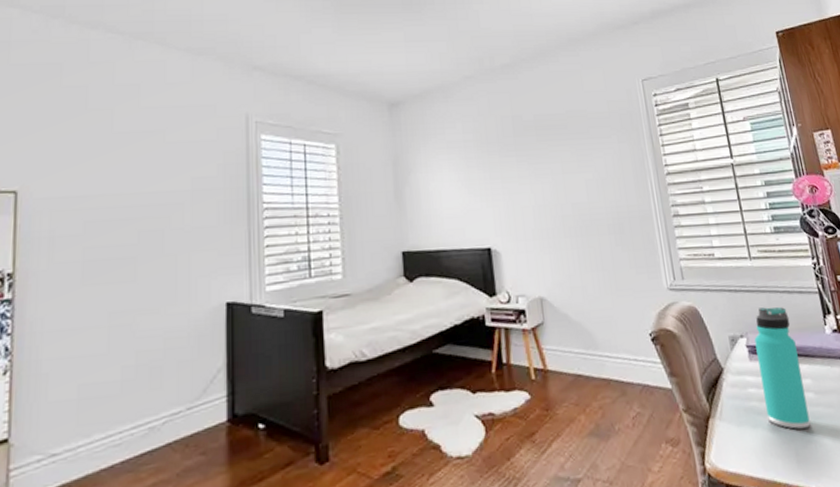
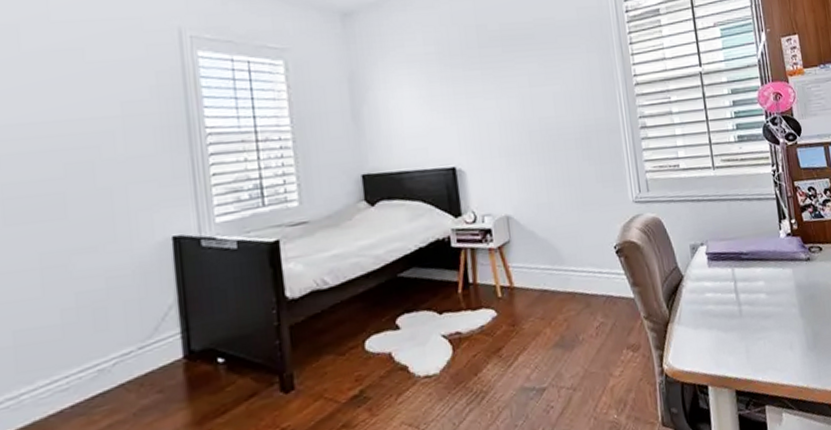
thermos bottle: present [754,307,811,429] -> none [714,214,761,329]

